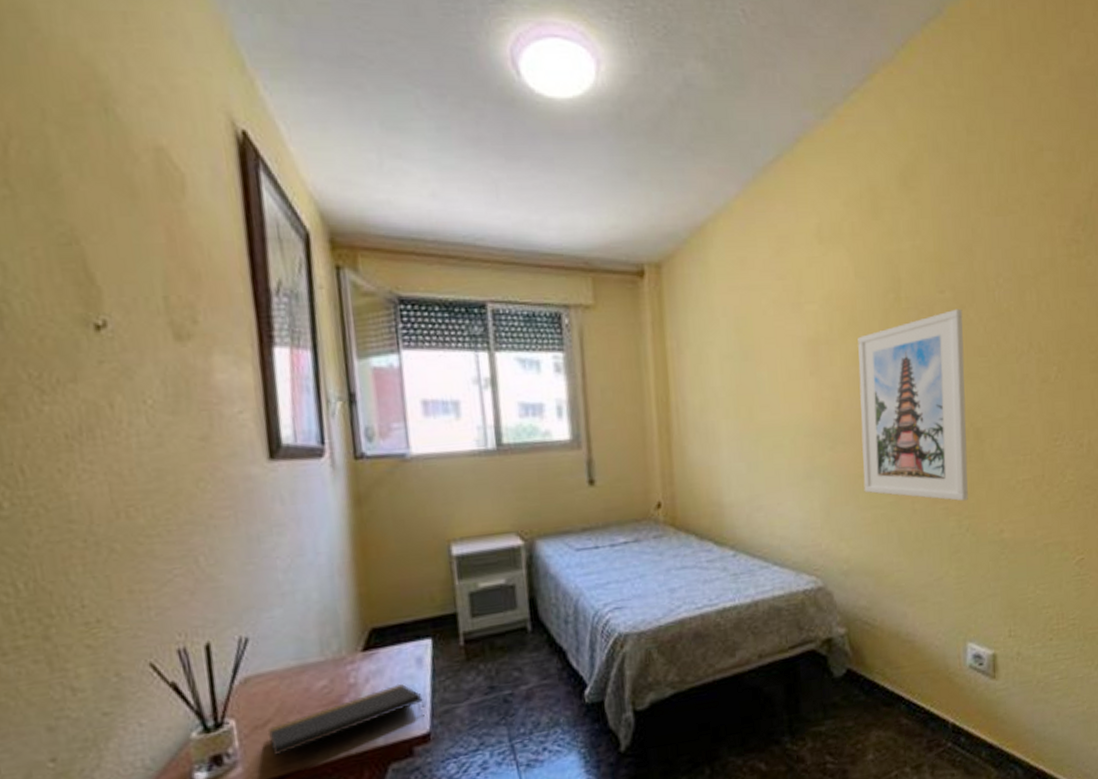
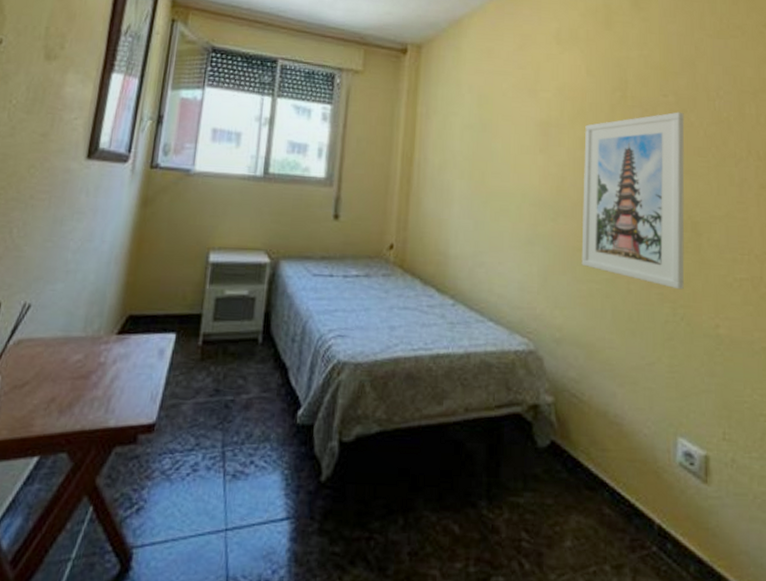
notepad: present [267,683,425,757] -> none [22,370,157,418]

